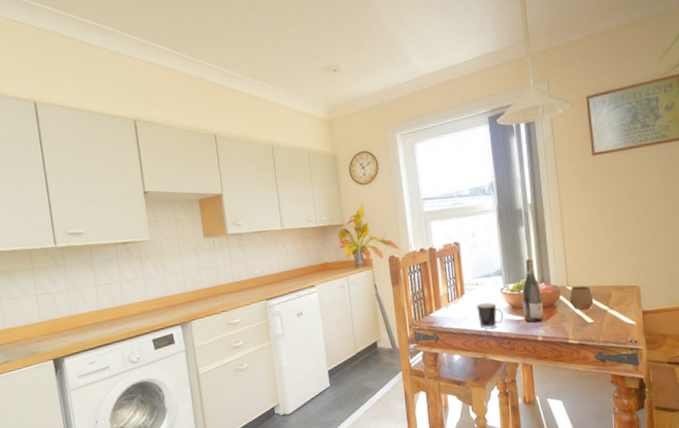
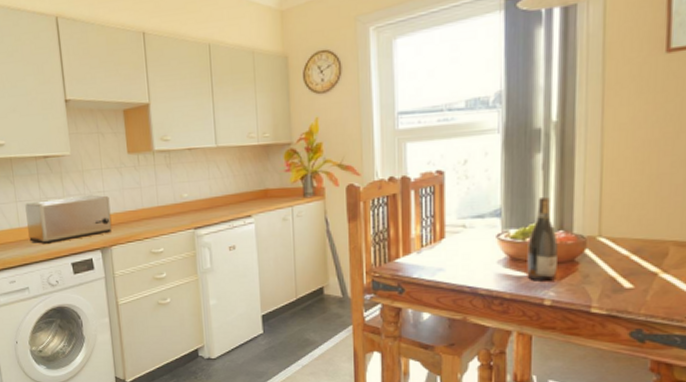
toaster: none [105,275,191,325] -> present [25,194,112,245]
mug: present [476,302,504,329] -> none [460,251,497,285]
cup: present [569,286,594,311] -> none [599,237,638,271]

